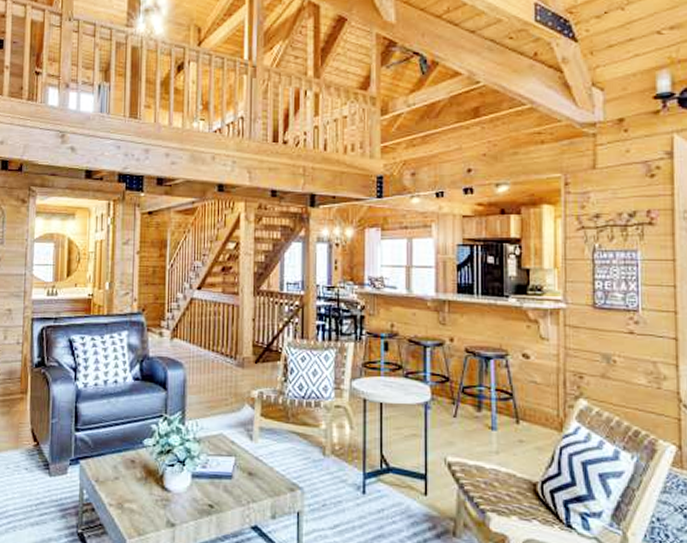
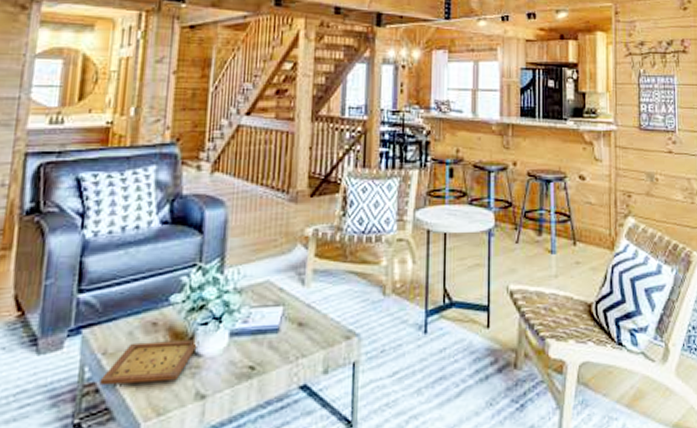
gameboard: none [95,475,168,509] -> present [99,339,199,386]

